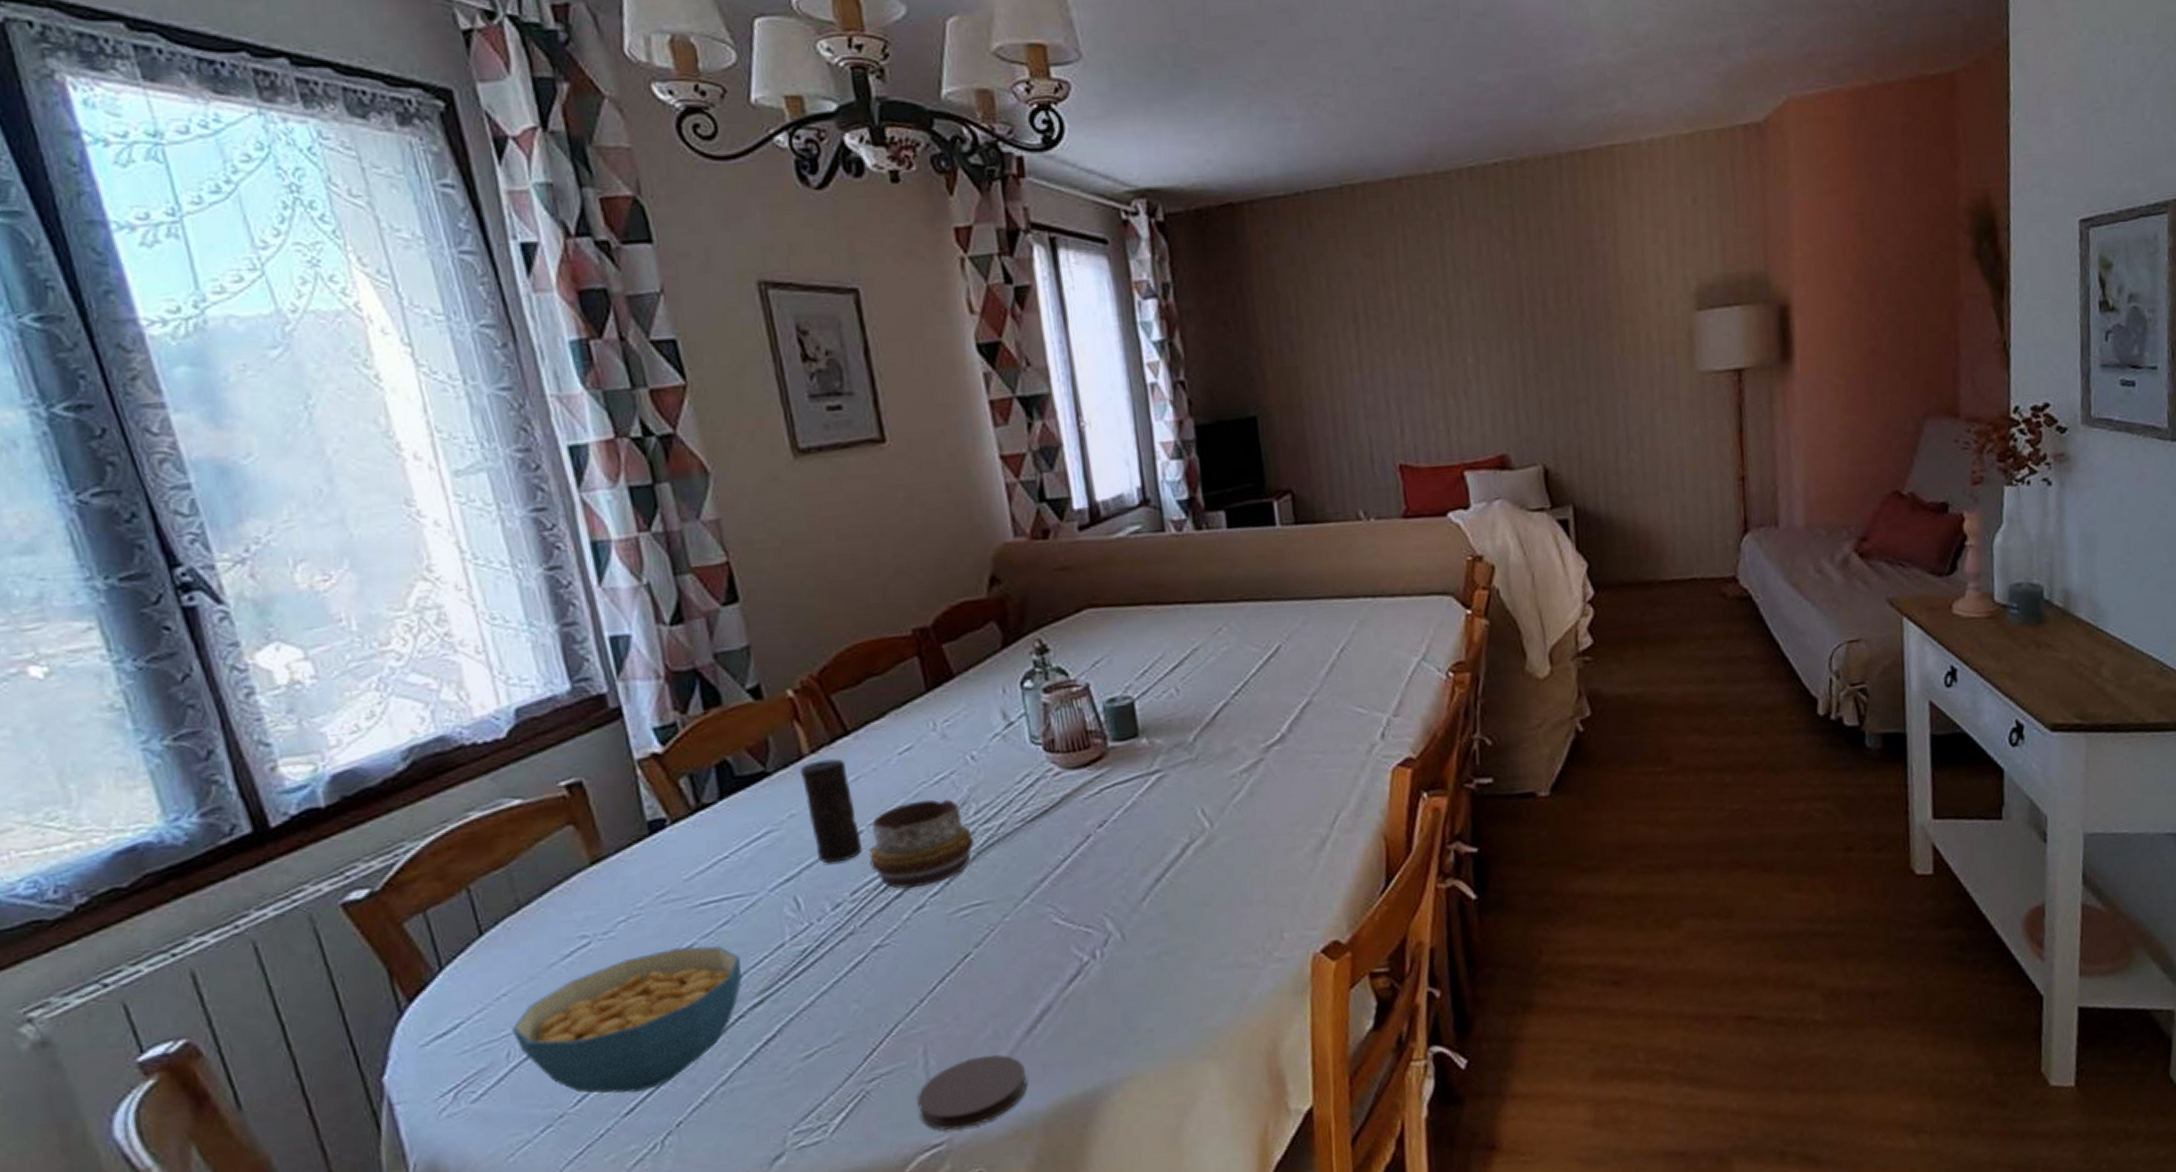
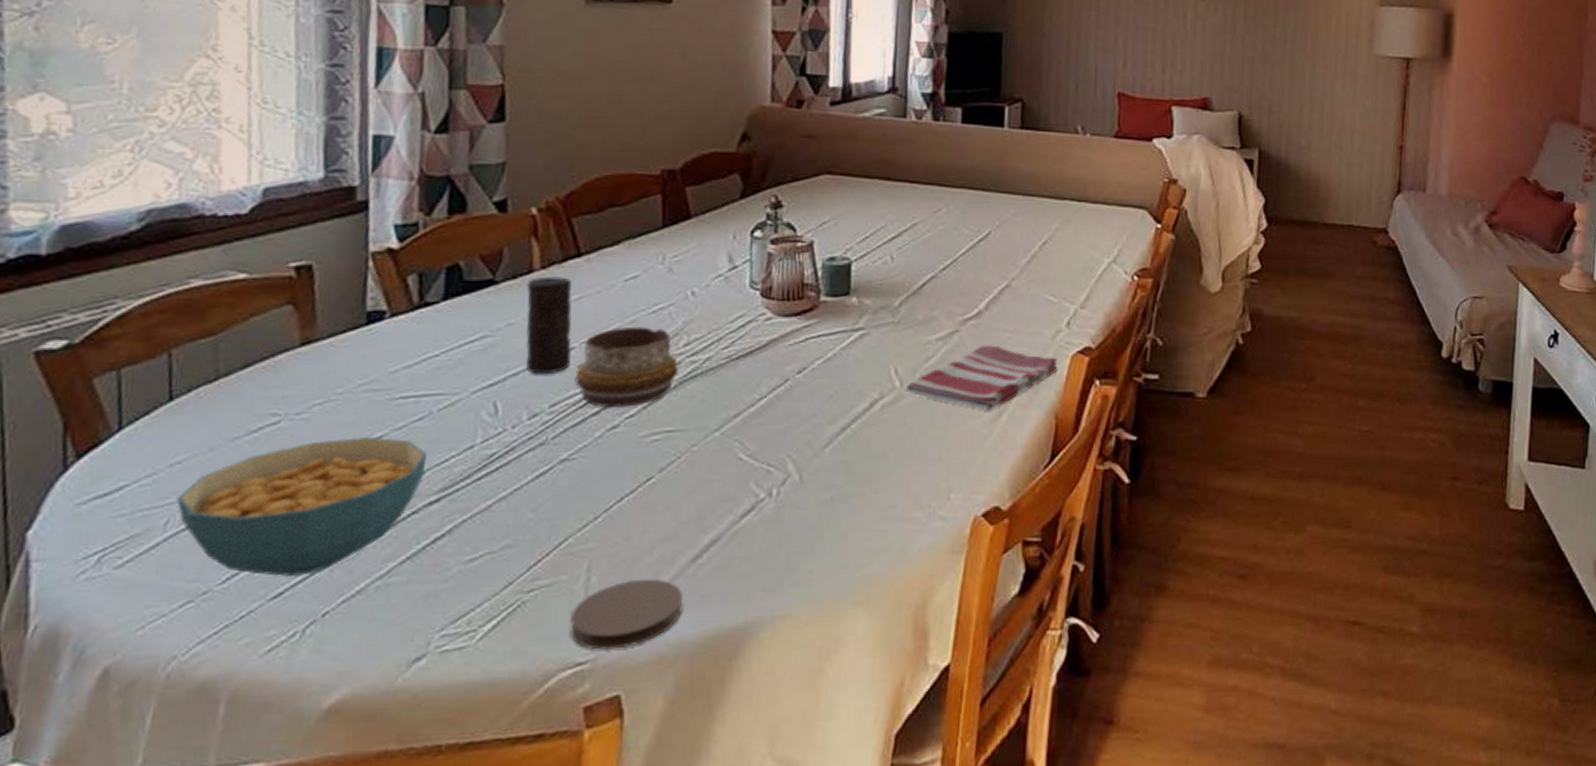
dish towel: none [1217,769,1379,842] -> present [906,345,1058,412]

